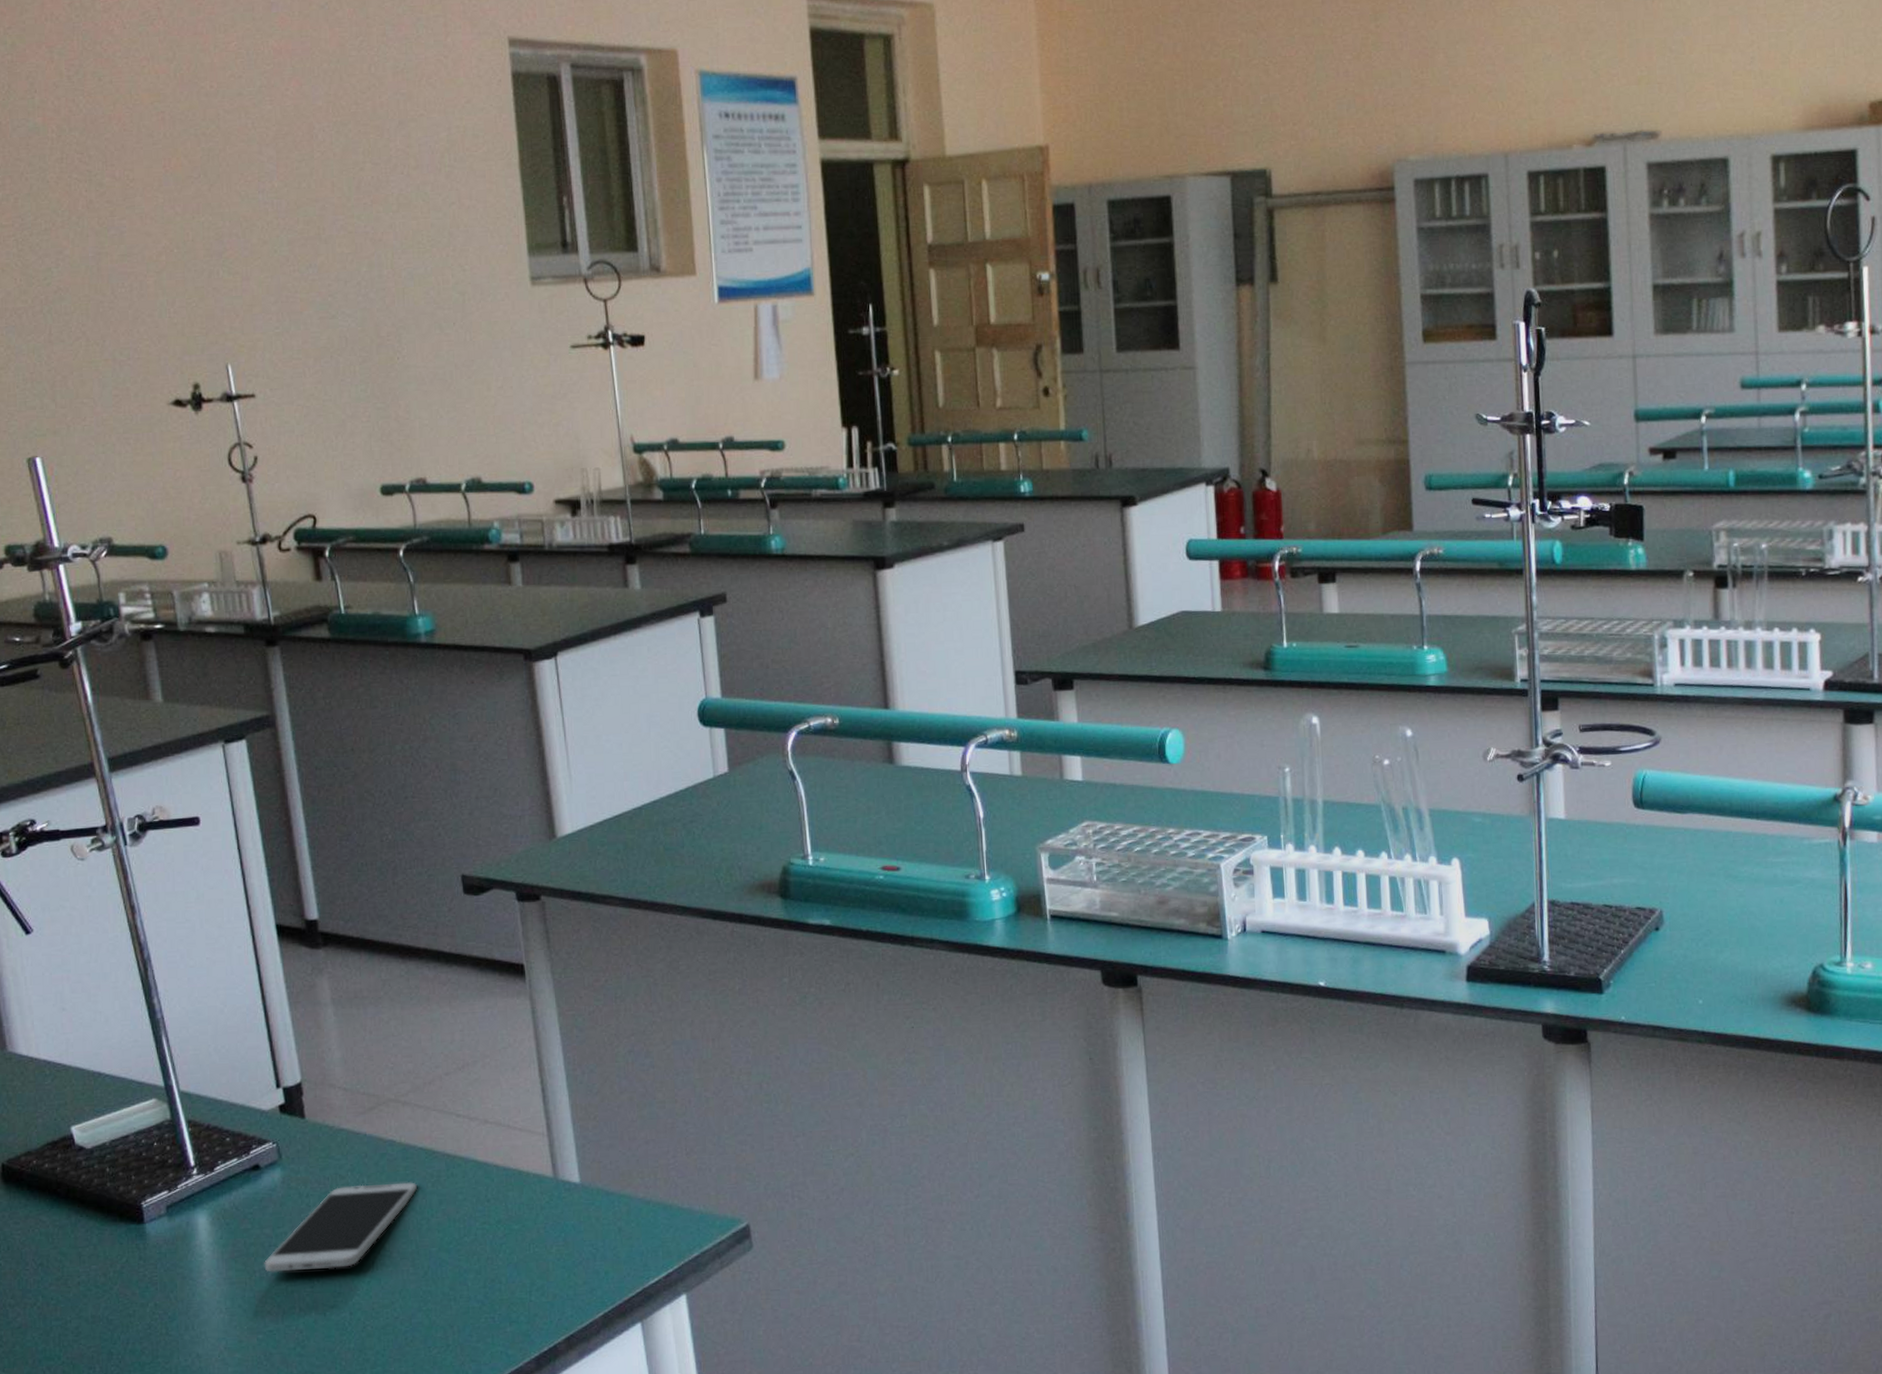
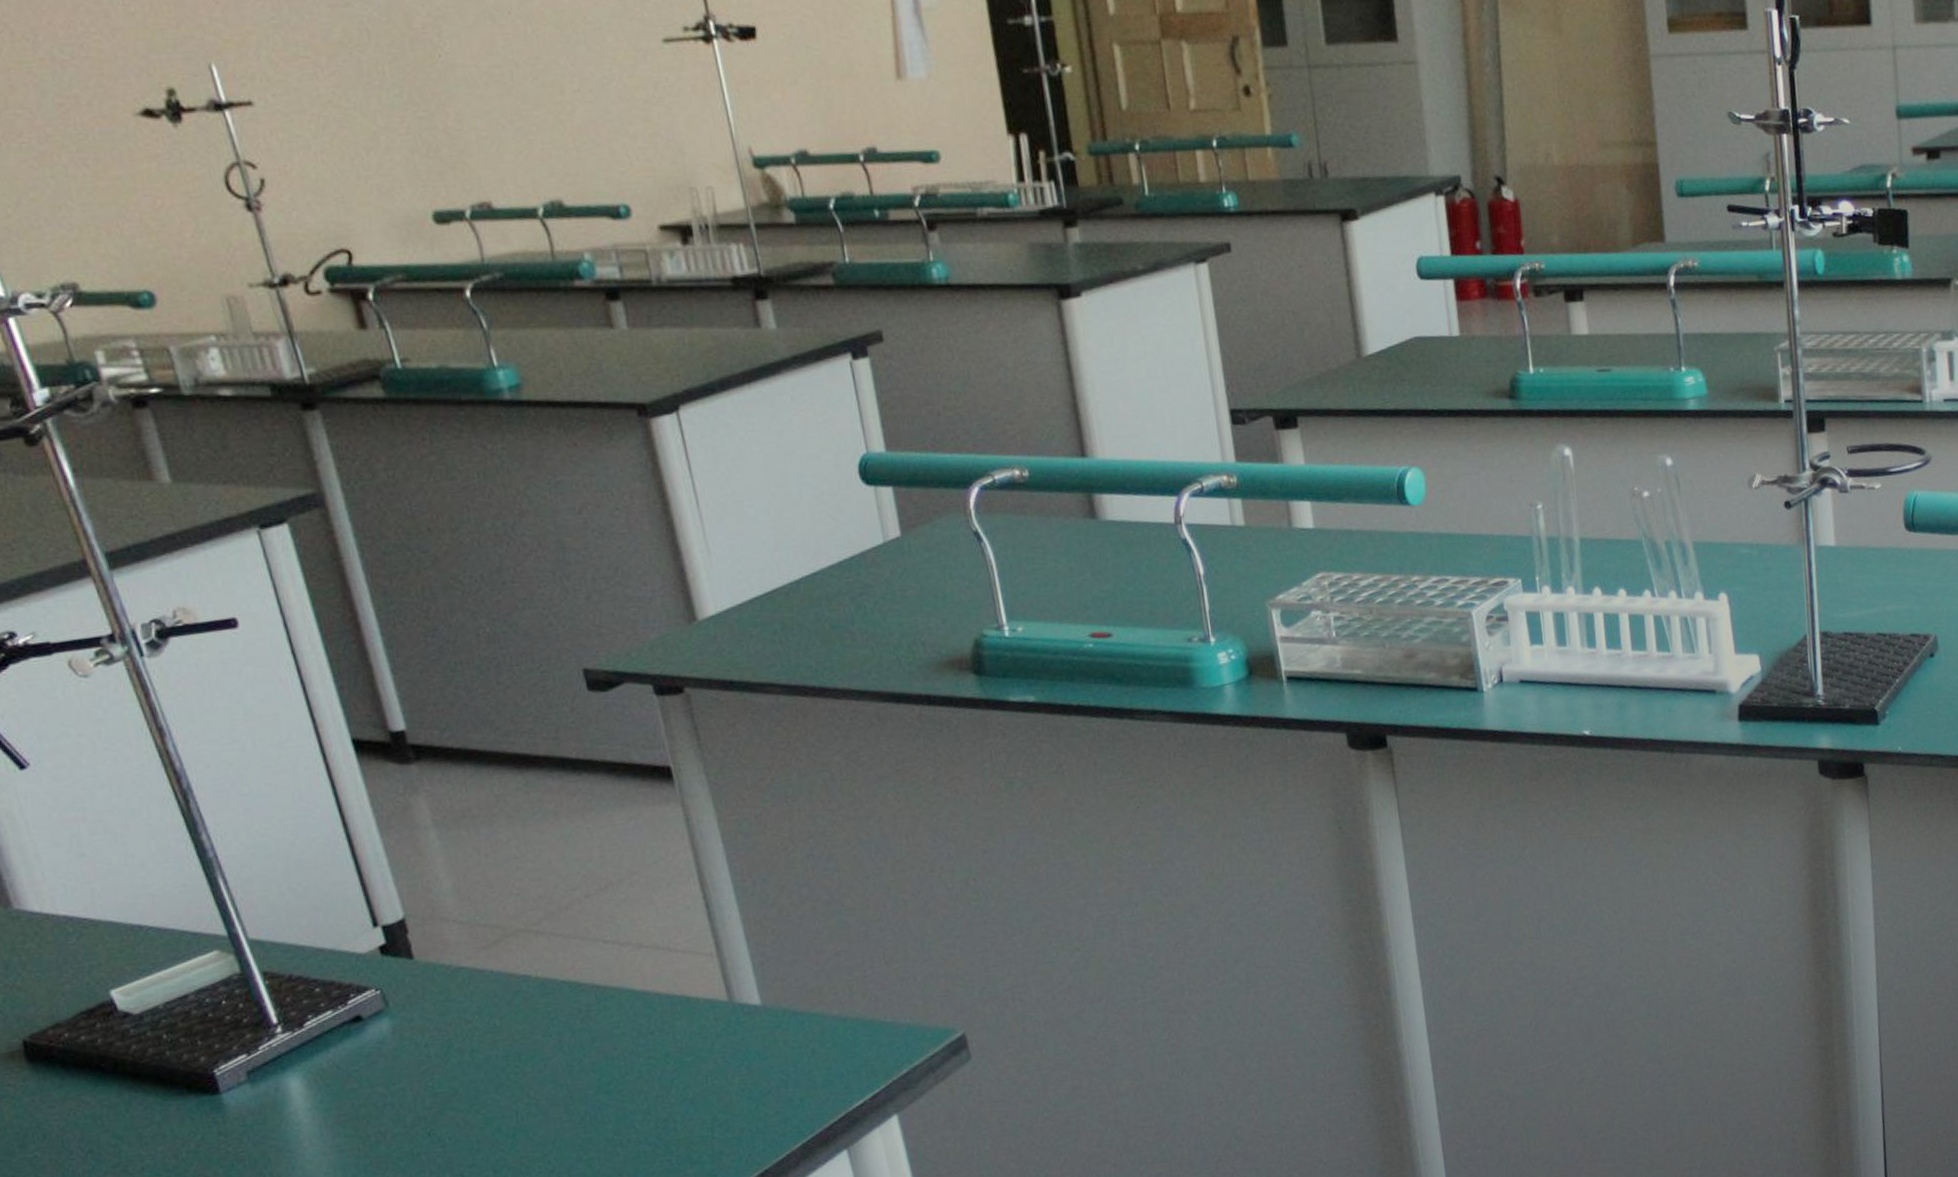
smartphone: present [264,1182,417,1273] -> none [379,1020,563,1135]

